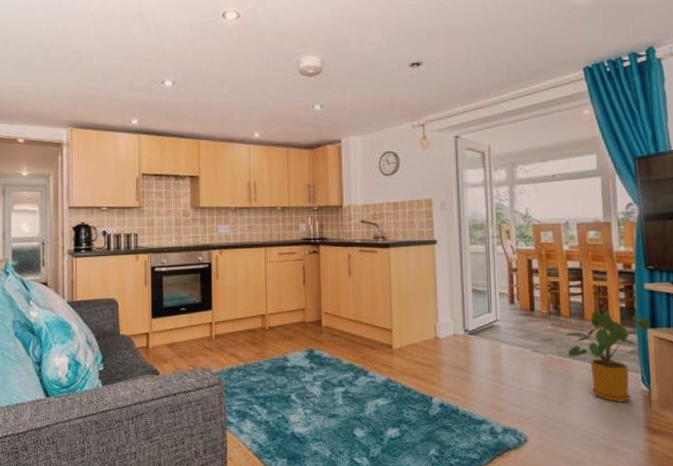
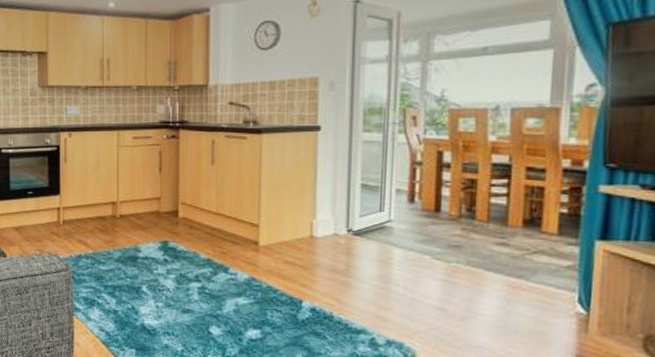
house plant: present [563,311,650,402] -> none [475,216,601,325]

